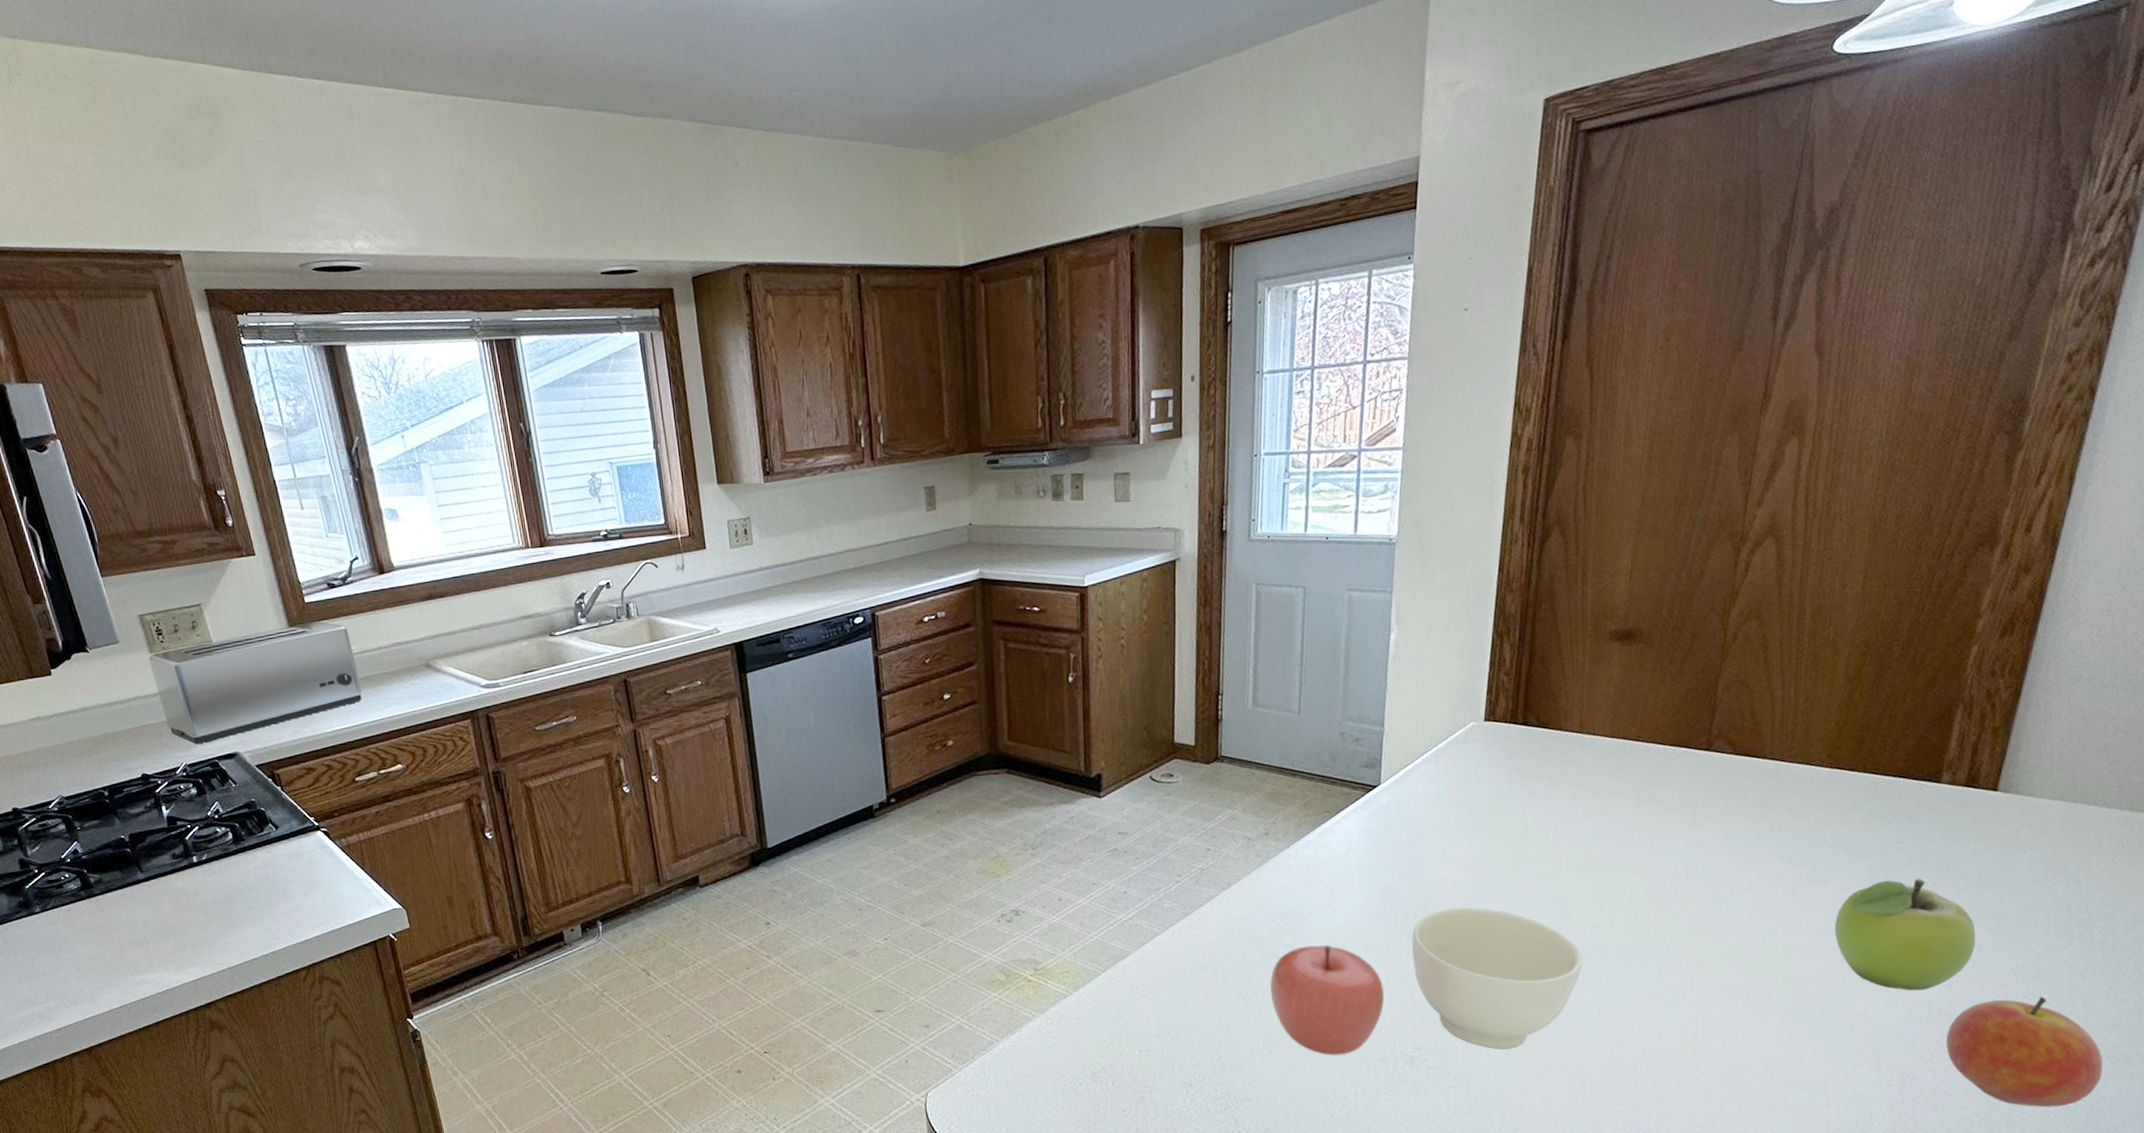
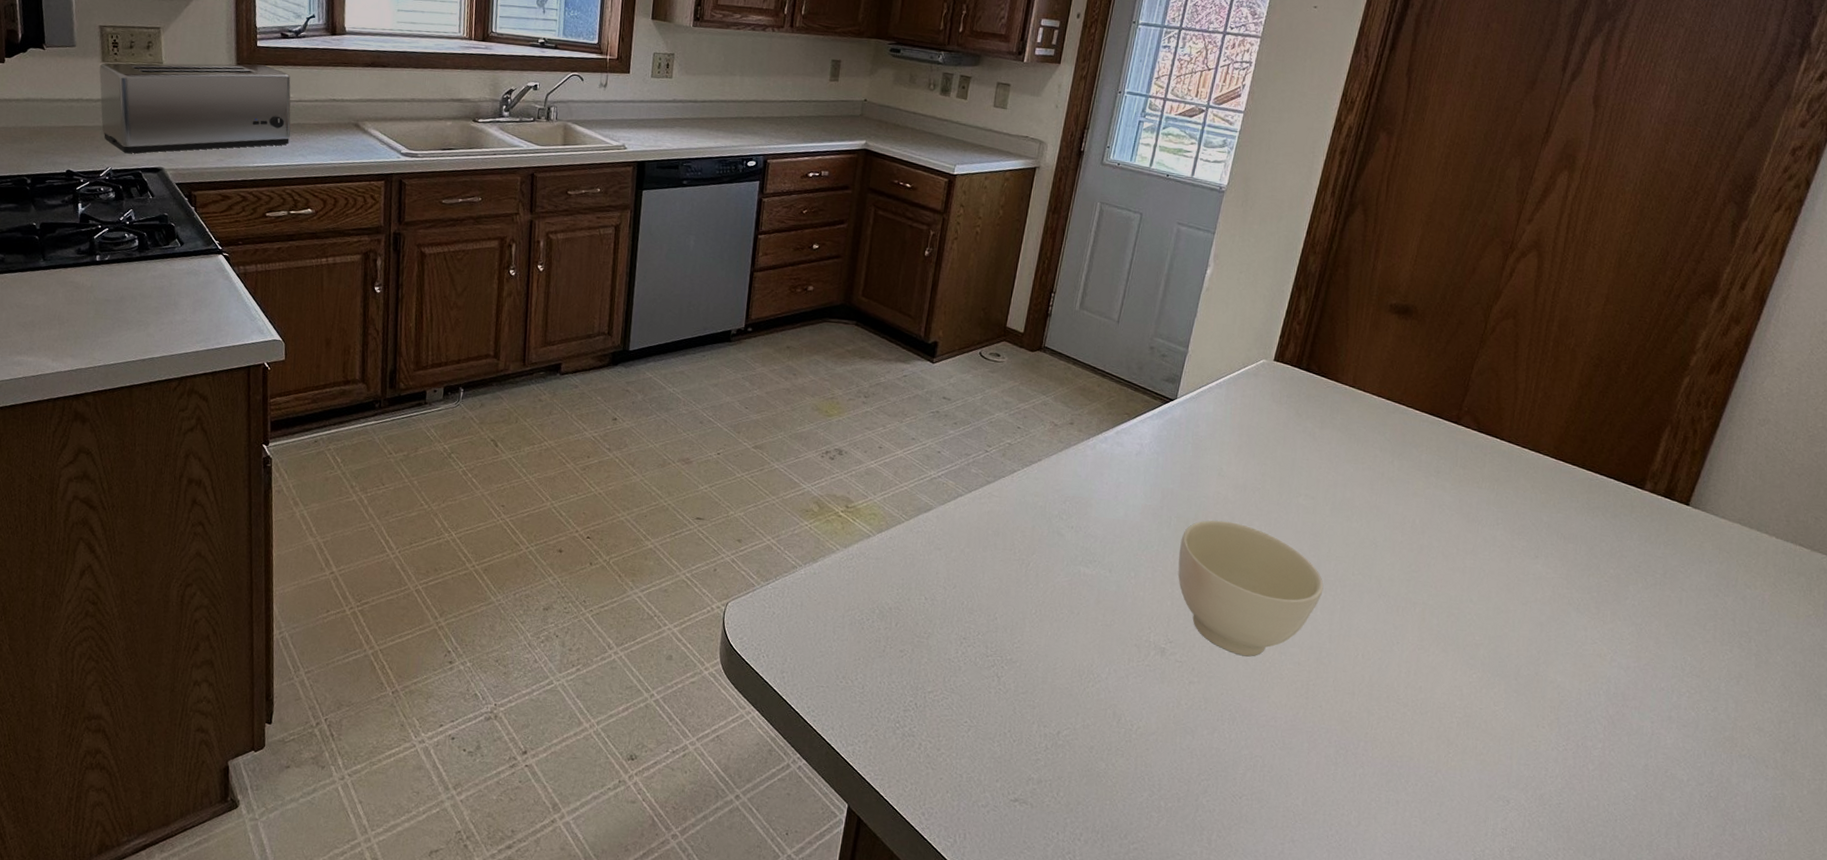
fruit: present [1269,944,1385,1055] -> none [1049,530,1149,635]
fruit: present [1834,879,1976,991] -> none [1538,565,1655,669]
fruit: present [1945,996,2103,1108] -> none [1617,688,1745,795]

